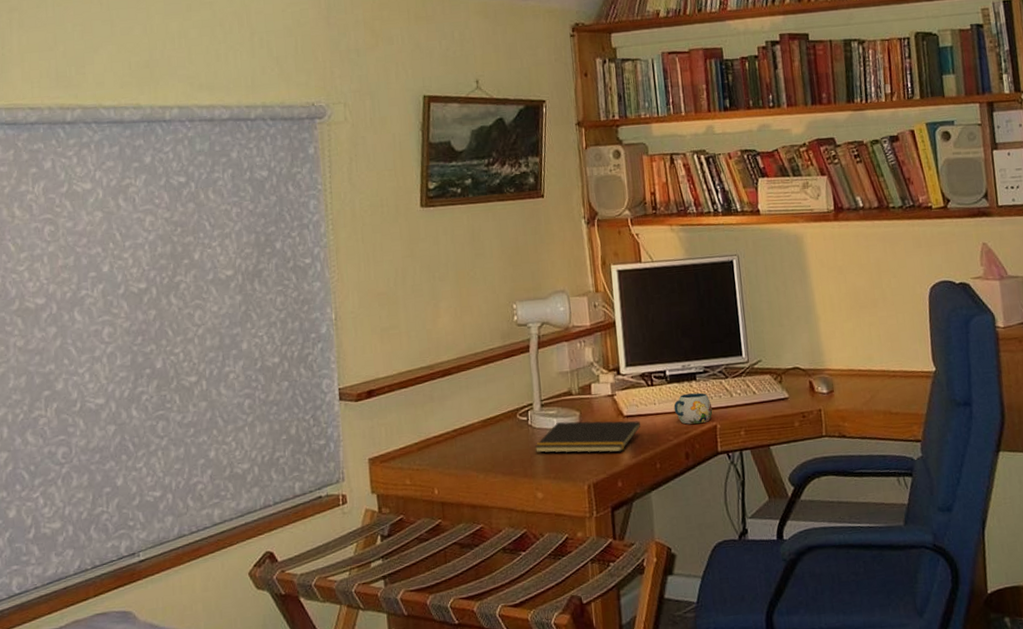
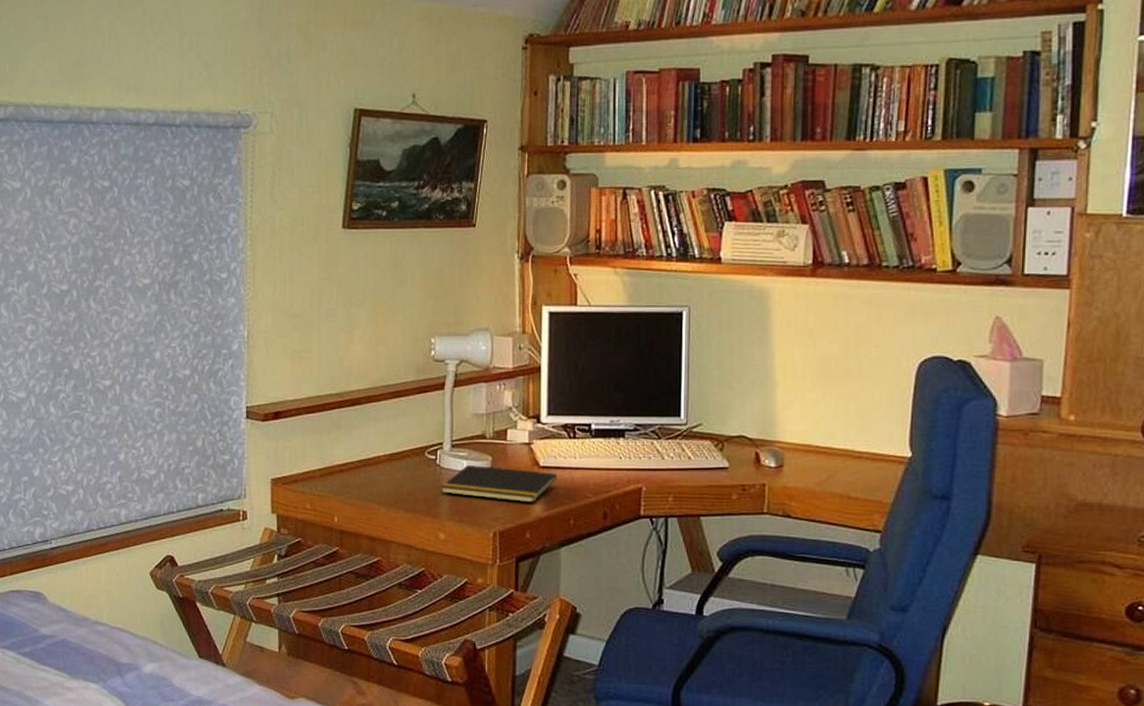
mug: present [673,392,713,424] -> none [596,451,640,483]

